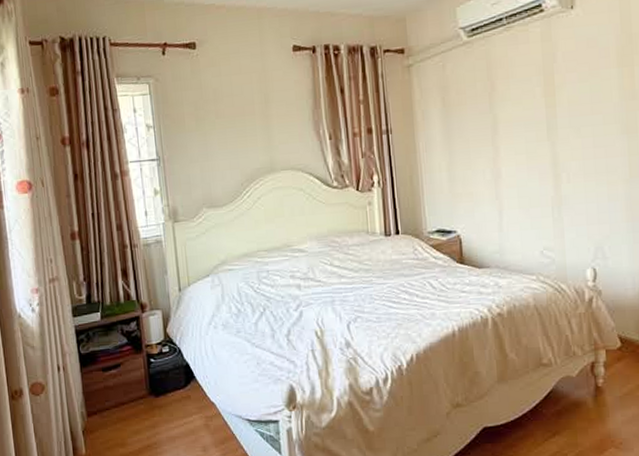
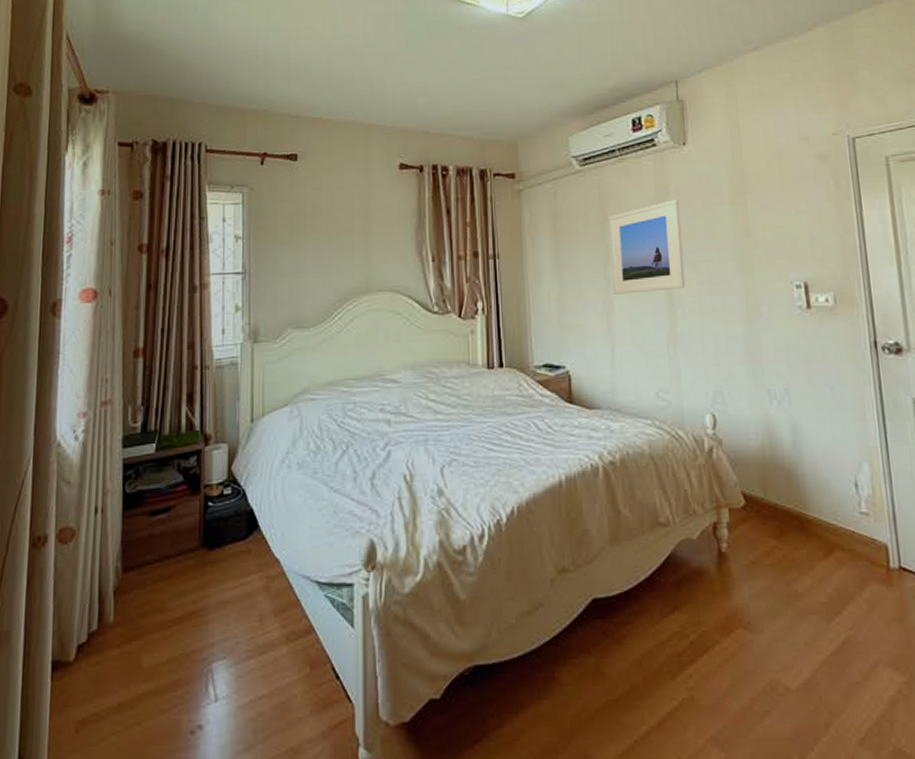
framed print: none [496,65,571,162] -> present [608,199,686,294]

